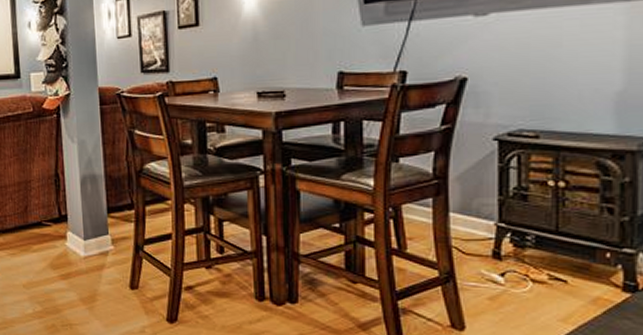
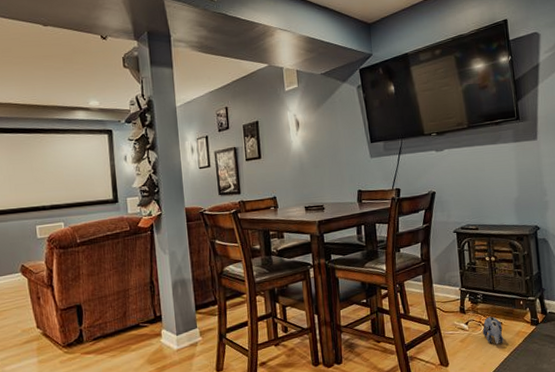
plush toy: none [530,269,567,312] -> present [483,316,504,345]

